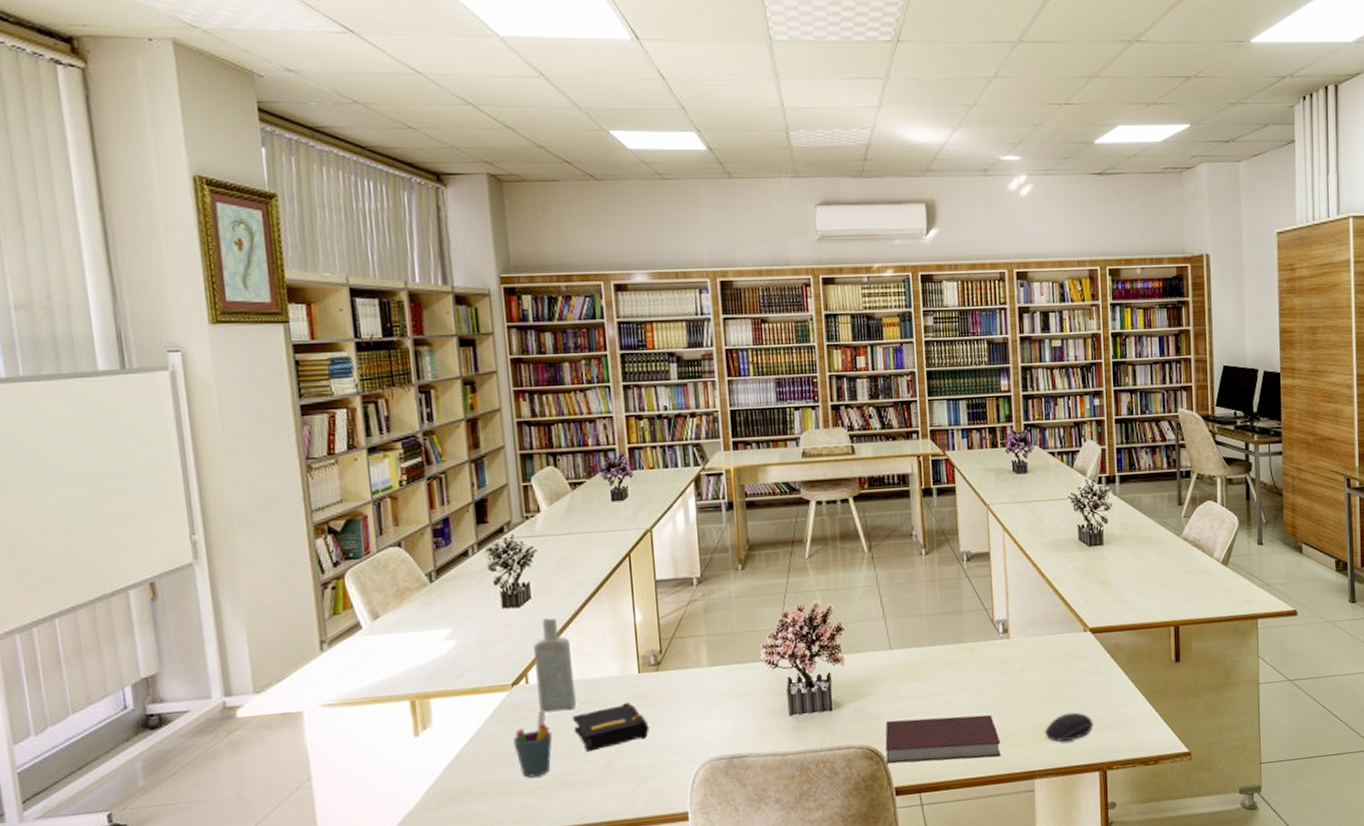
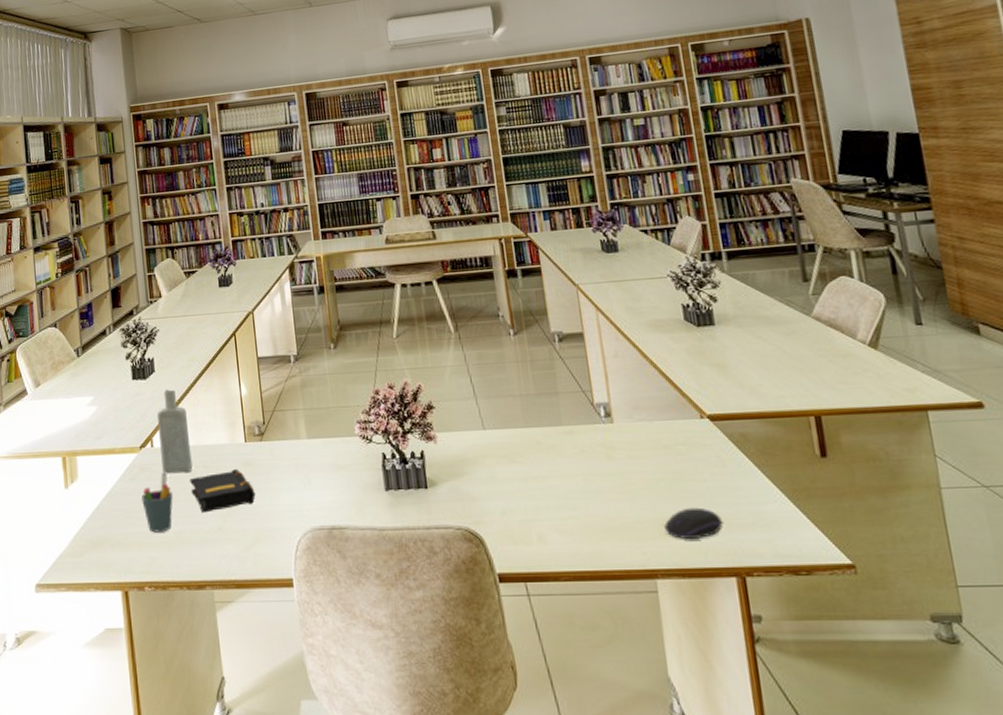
notebook: present [885,714,1001,764] -> none [483,502,615,551]

